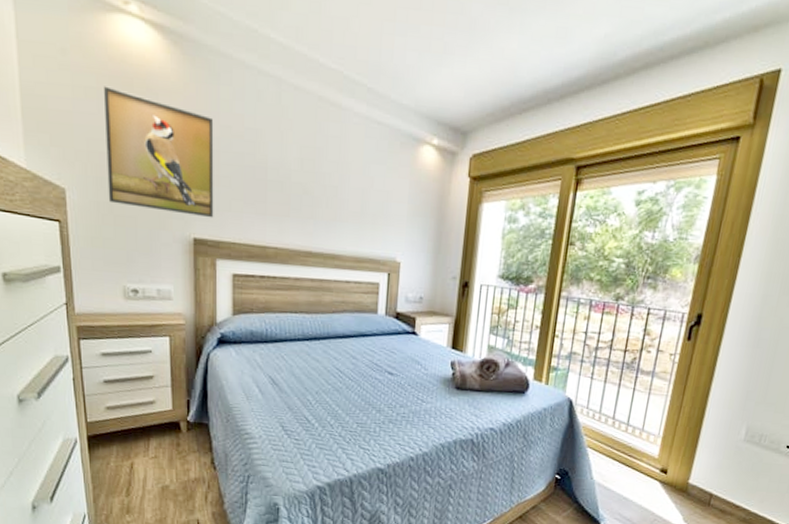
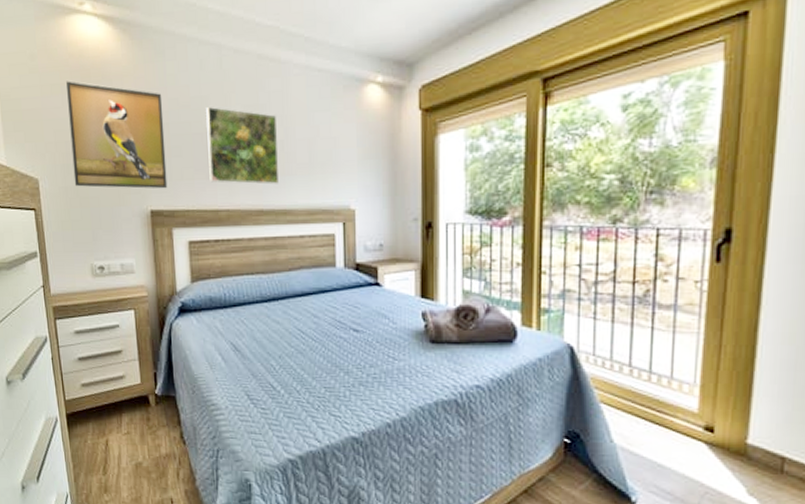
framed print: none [259,140,333,229] -> present [206,106,280,185]

